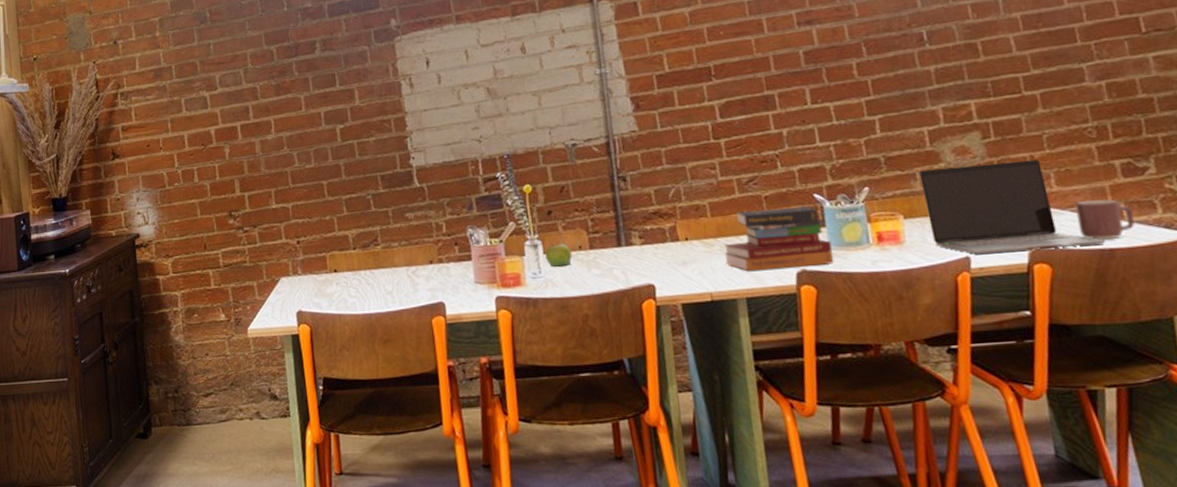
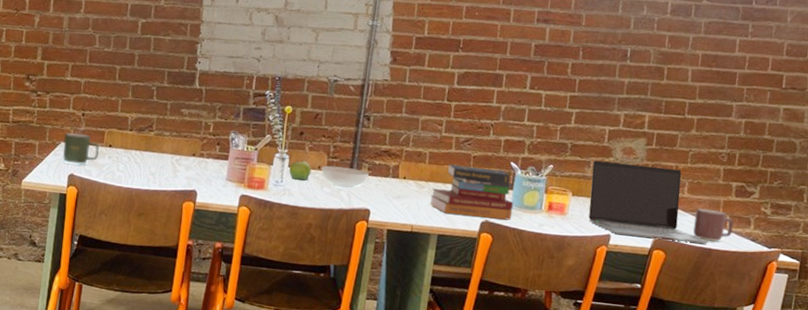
mug: none [282,263,325,300] -> present [62,132,99,165]
bowl: none [583,240,643,266] -> present [321,165,370,189]

